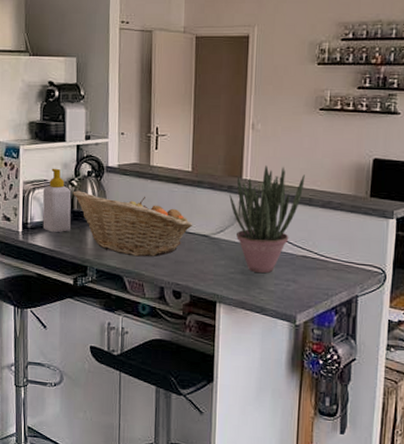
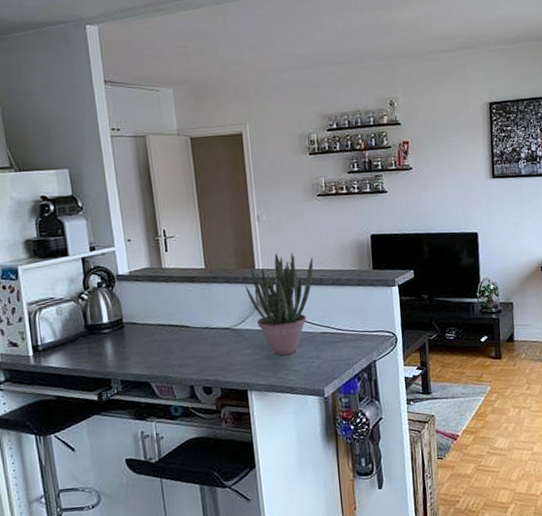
soap bottle: present [42,168,72,233] -> none [50,284,87,351]
fruit basket: present [73,190,193,257] -> none [84,299,214,361]

